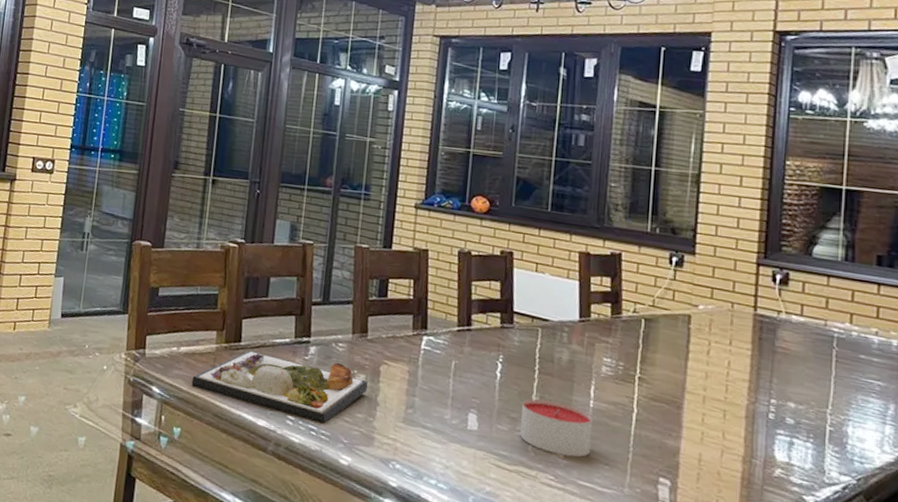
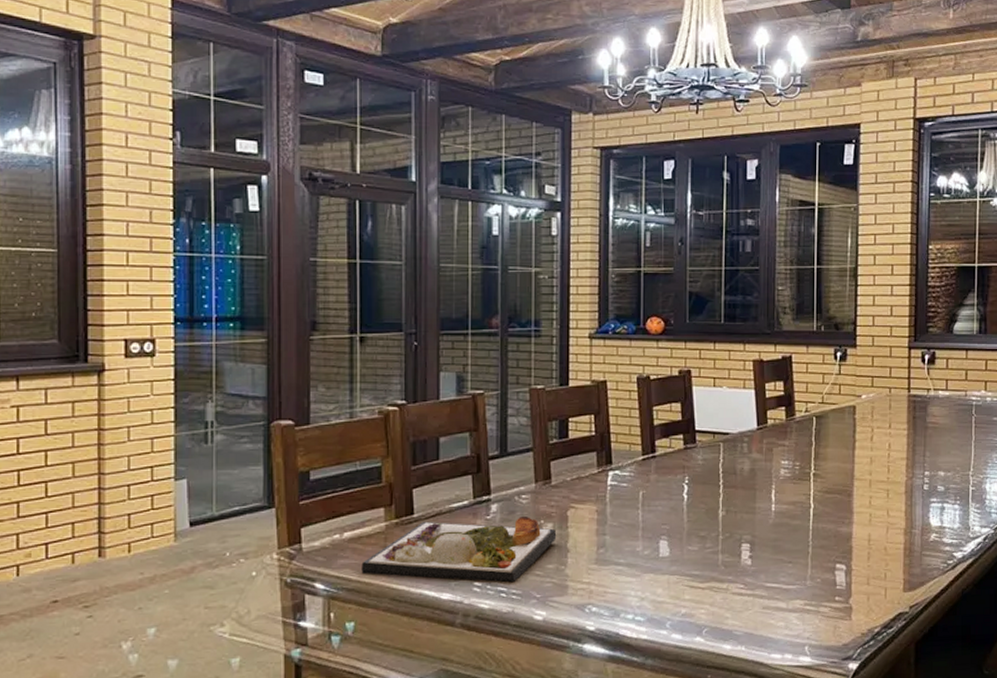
candle: present [520,398,593,458] -> none [710,512,776,563]

